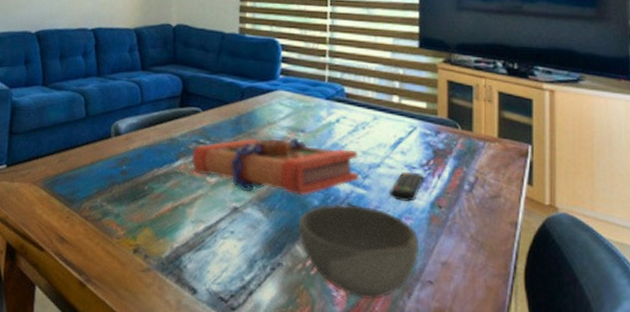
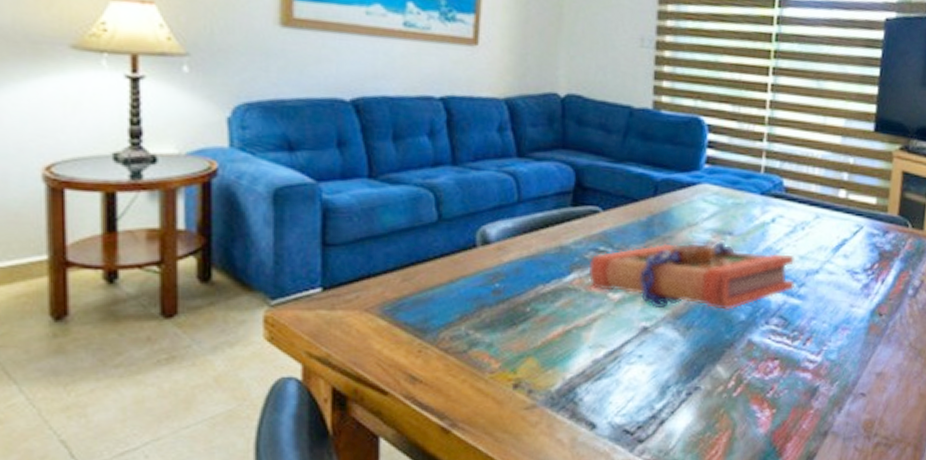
bowl: present [298,203,420,300] -> none [720,316,856,418]
remote control: present [390,172,425,203] -> none [827,278,867,312]

